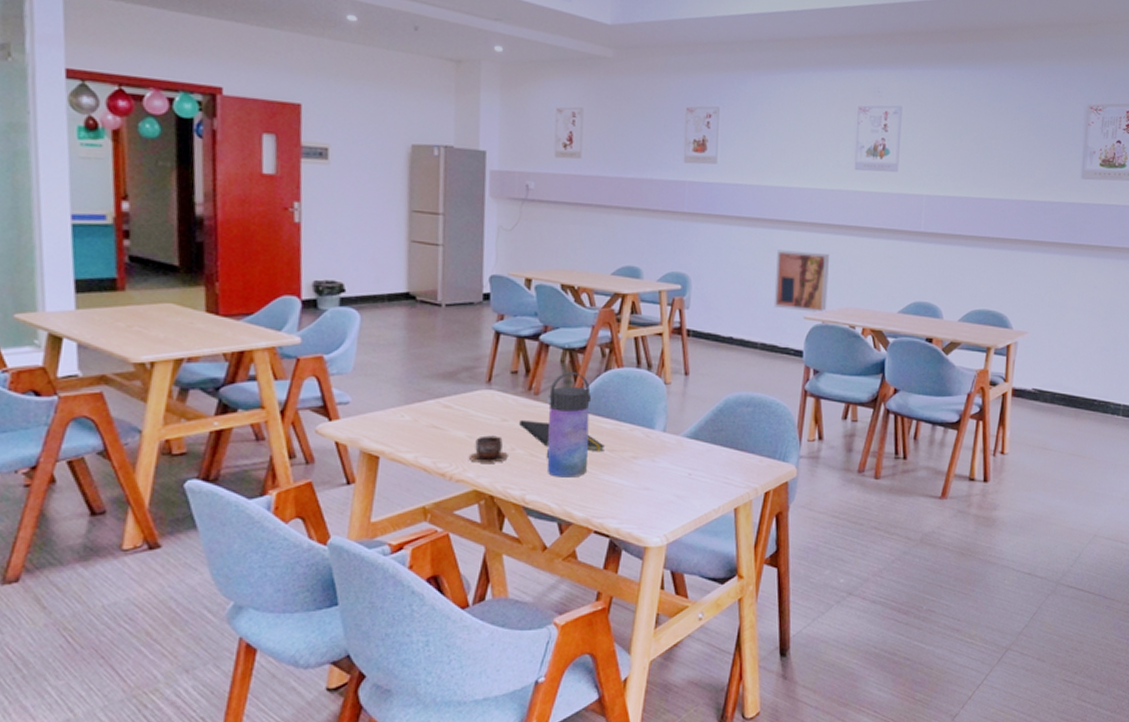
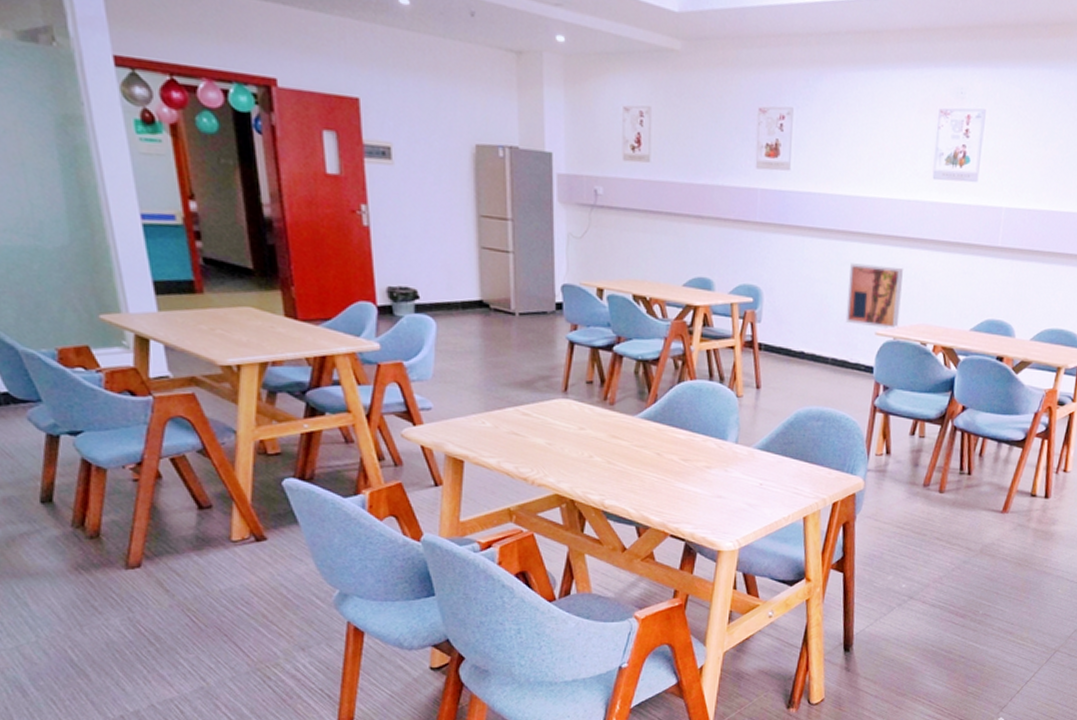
cup: present [468,435,508,463] -> none [548,443,587,469]
notepad: present [519,419,604,459] -> none [596,428,679,467]
water bottle: present [547,371,592,478] -> none [622,382,666,485]

